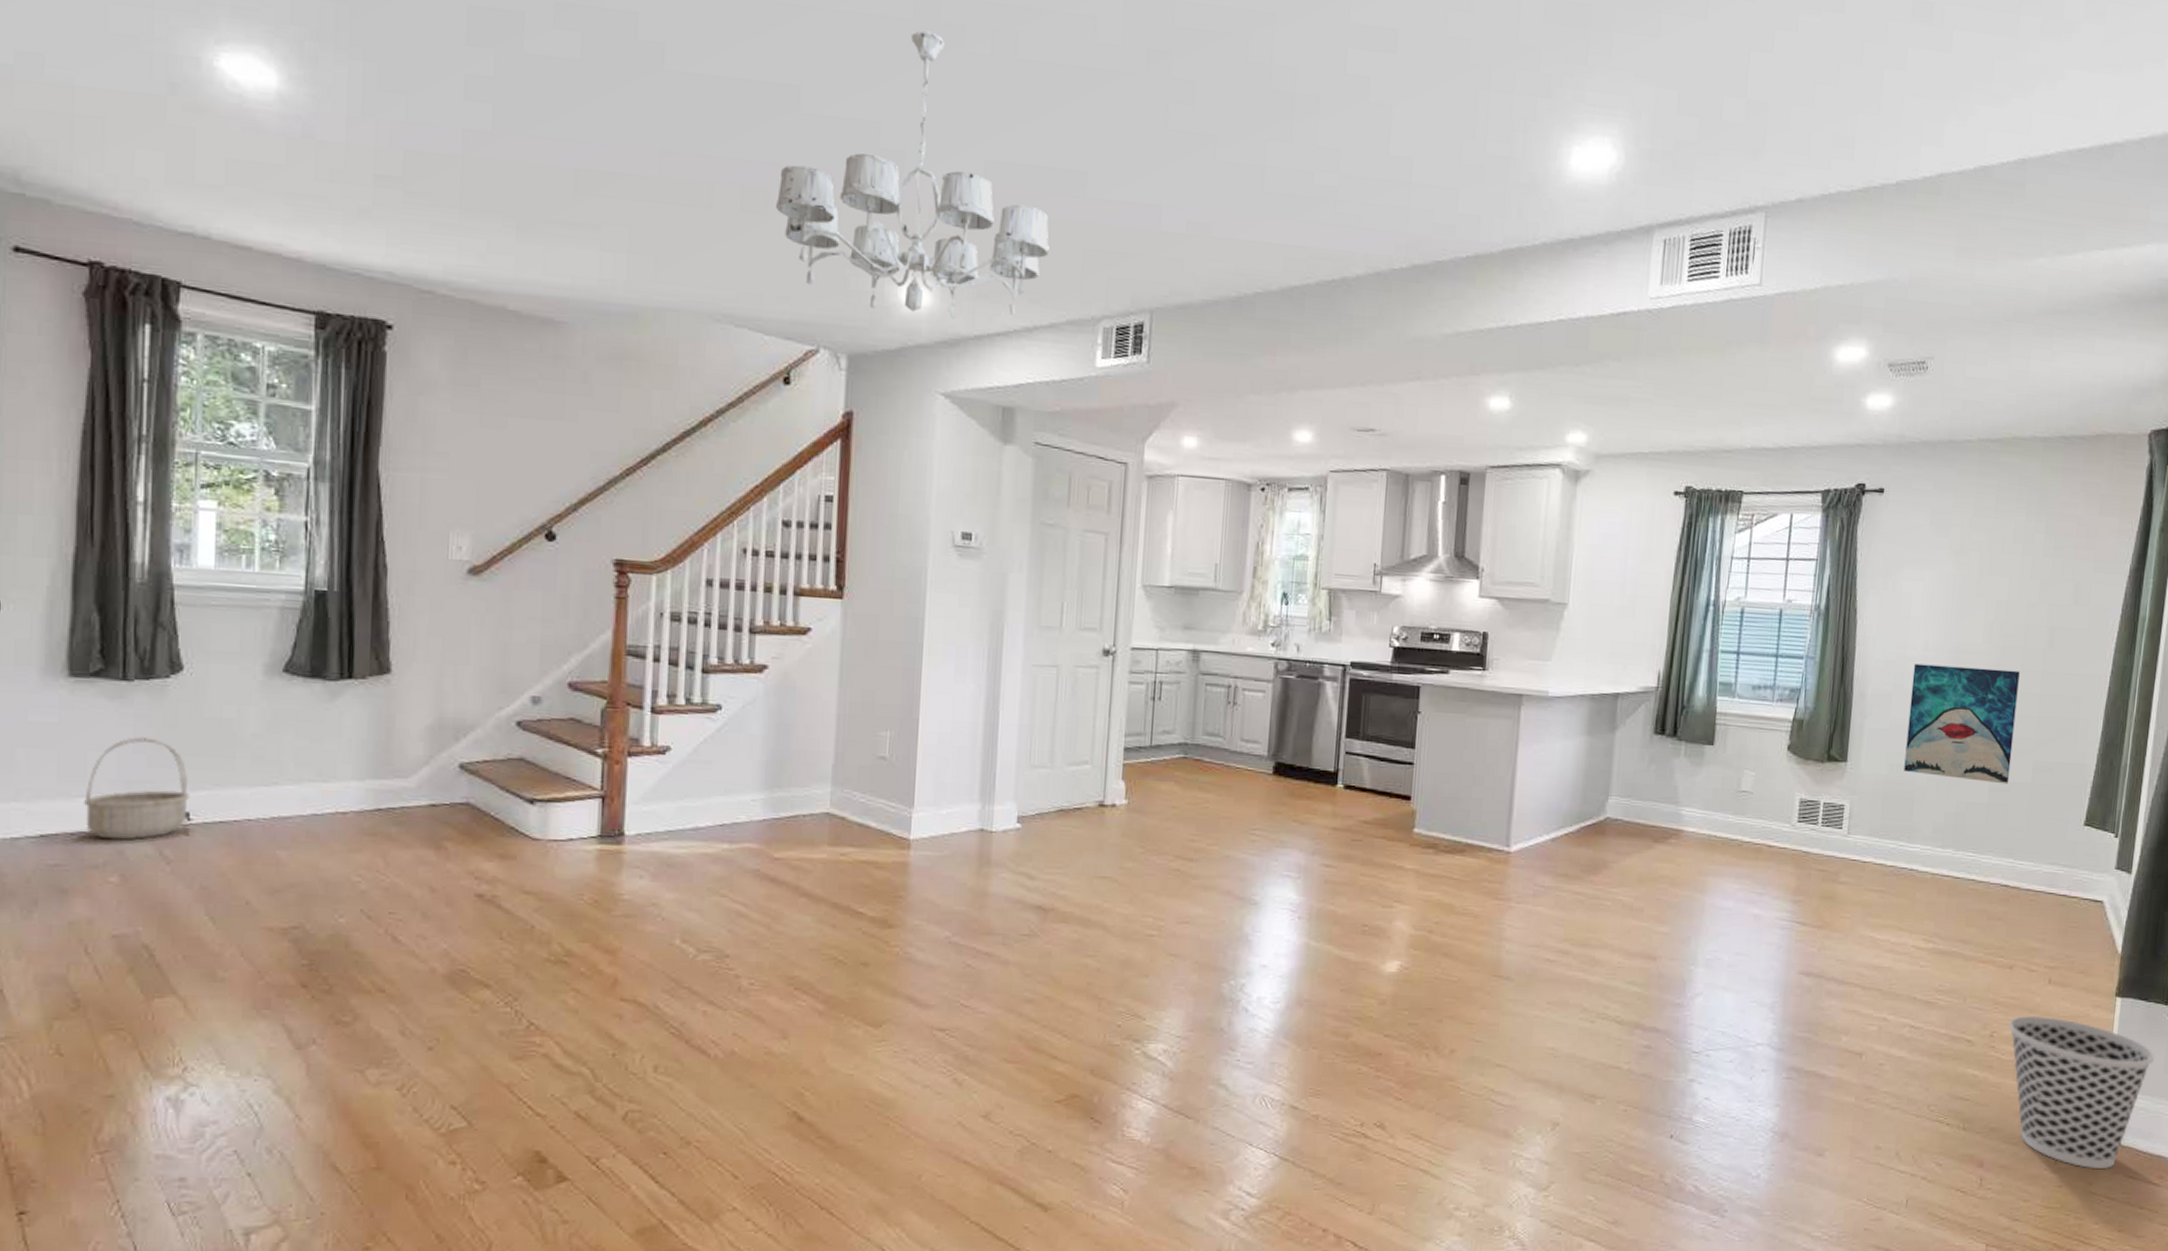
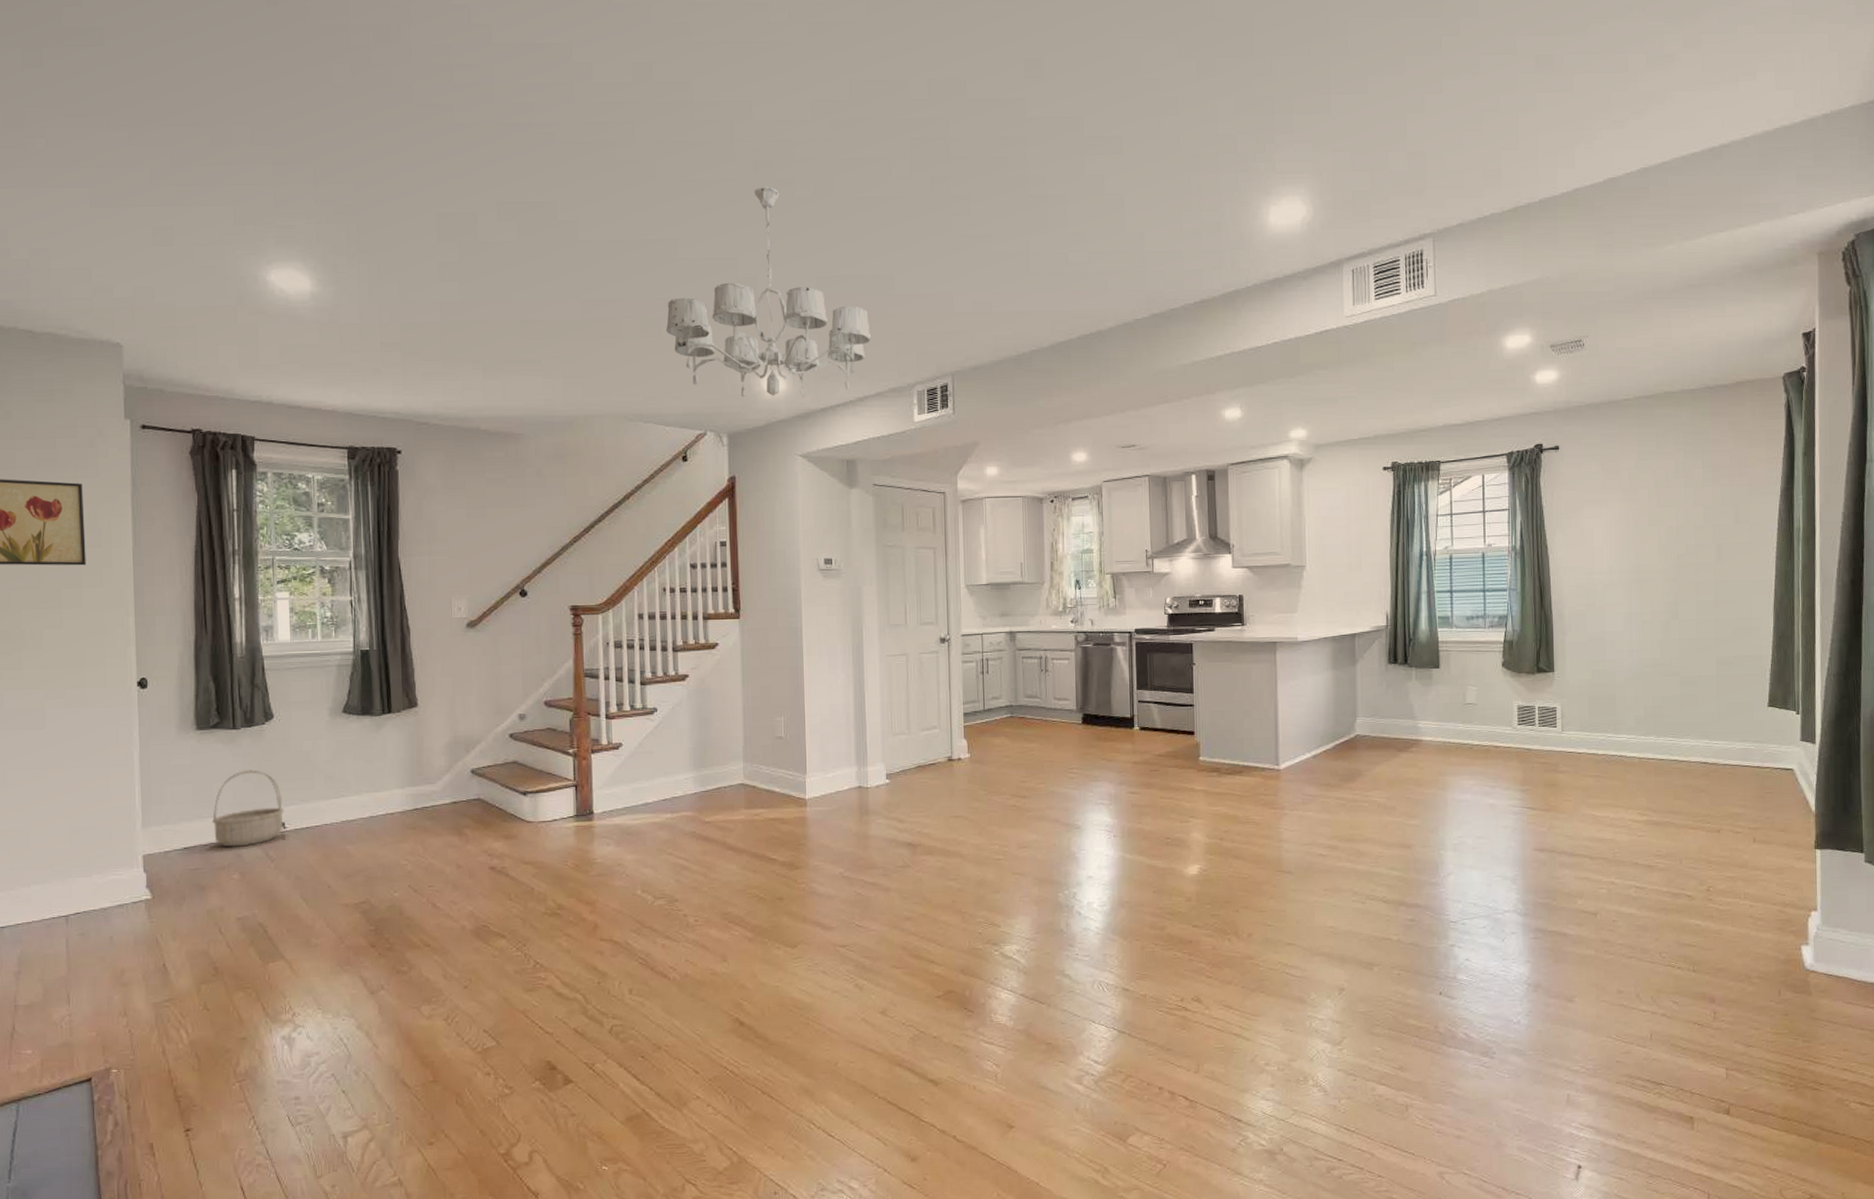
wall art: present [1904,663,2020,784] -> none [1602,583,1697,678]
wastebasket: present [2008,1015,2154,1169] -> none [1722,870,1857,998]

